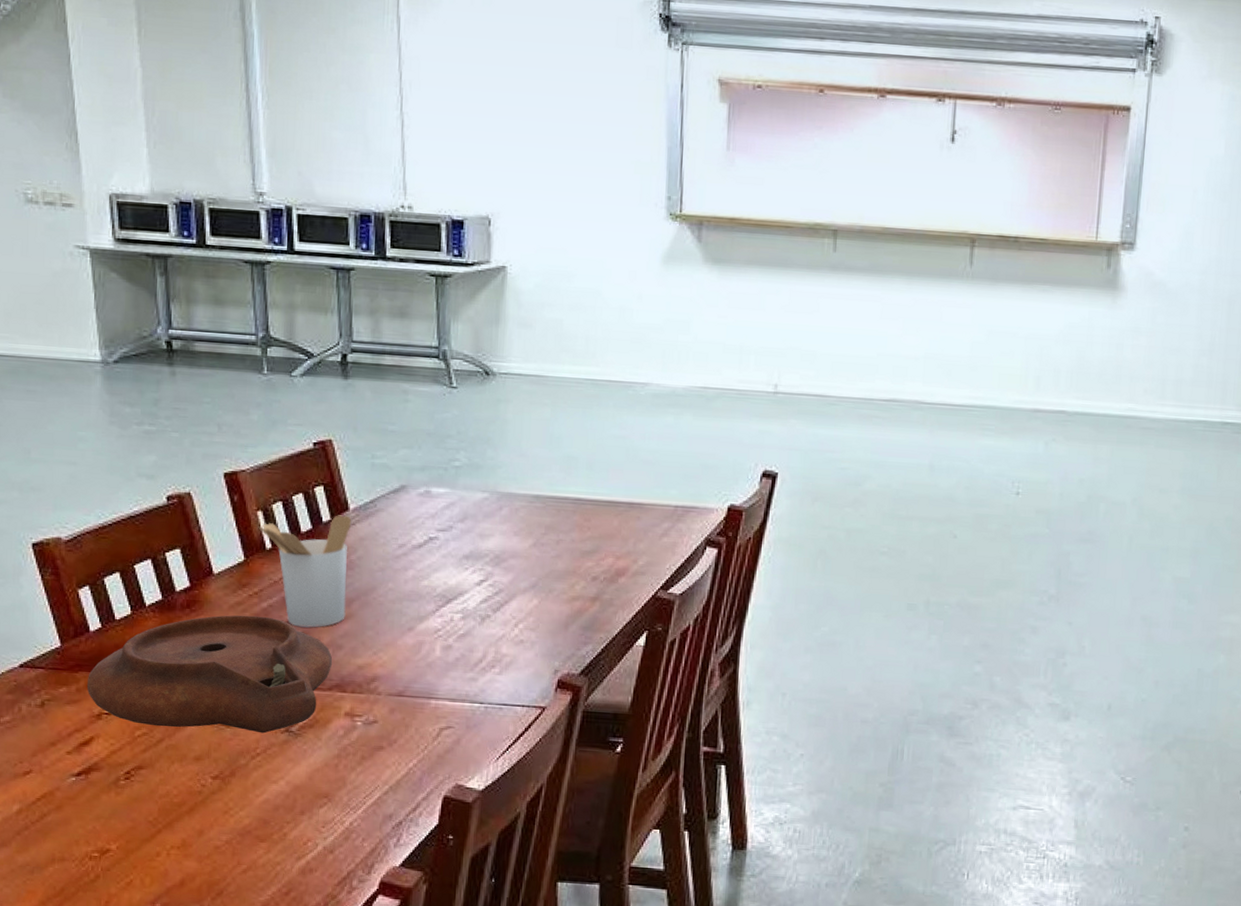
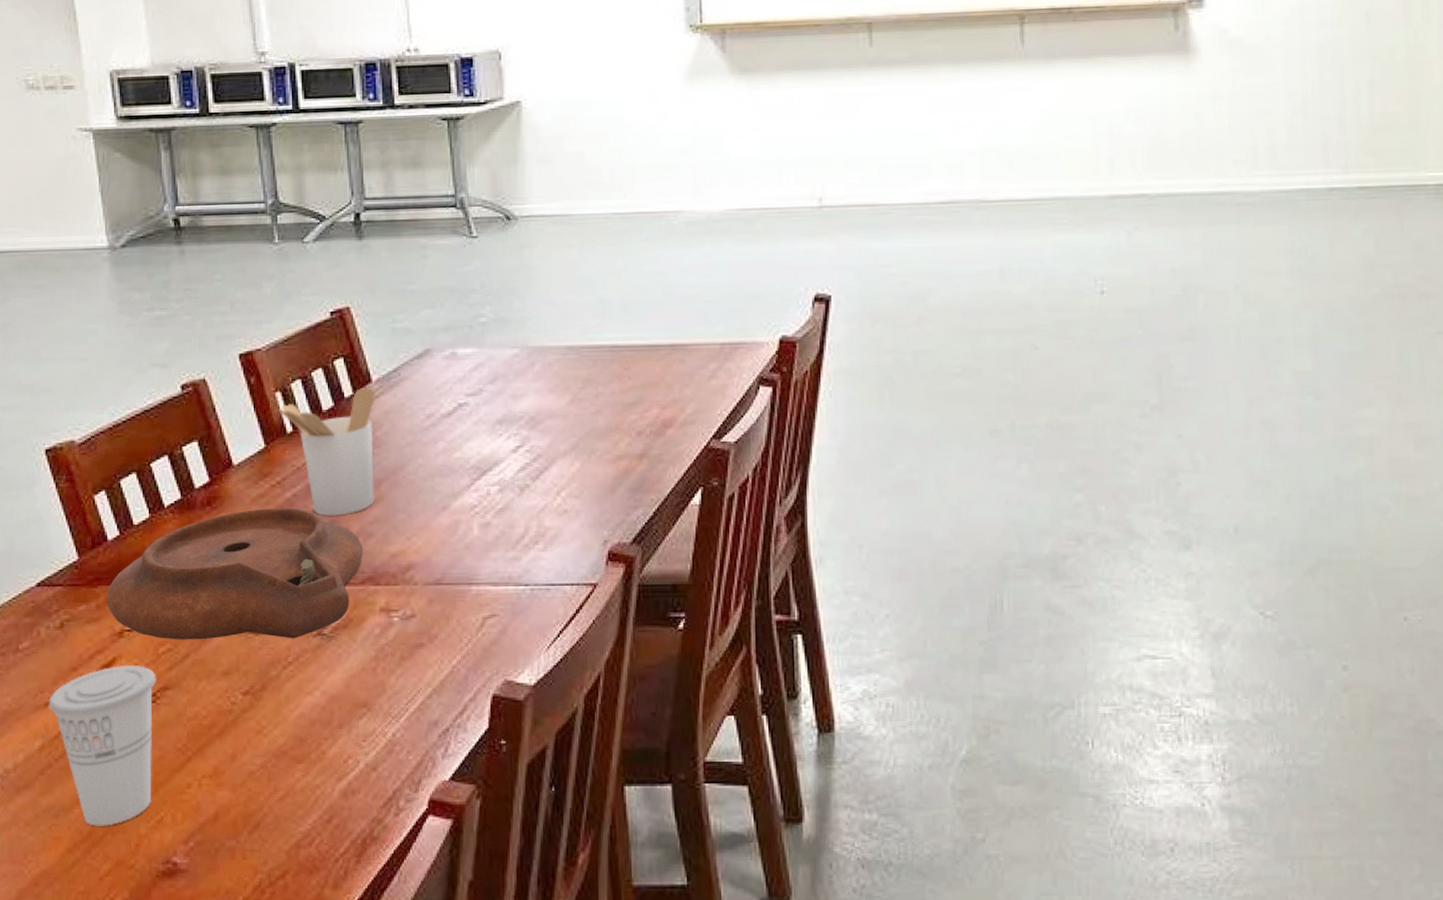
cup: none [27,744,131,884] -> present [48,666,156,826]

